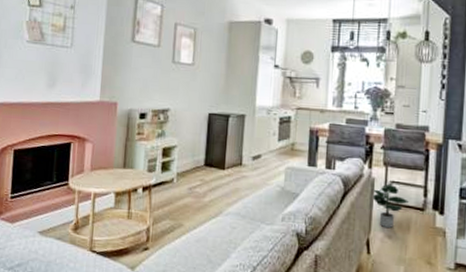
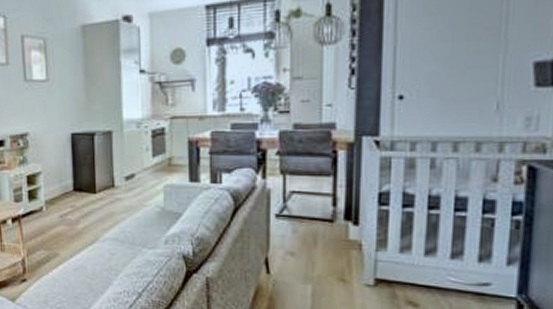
potted plant: present [371,184,410,229] -> none [267,196,315,245]

